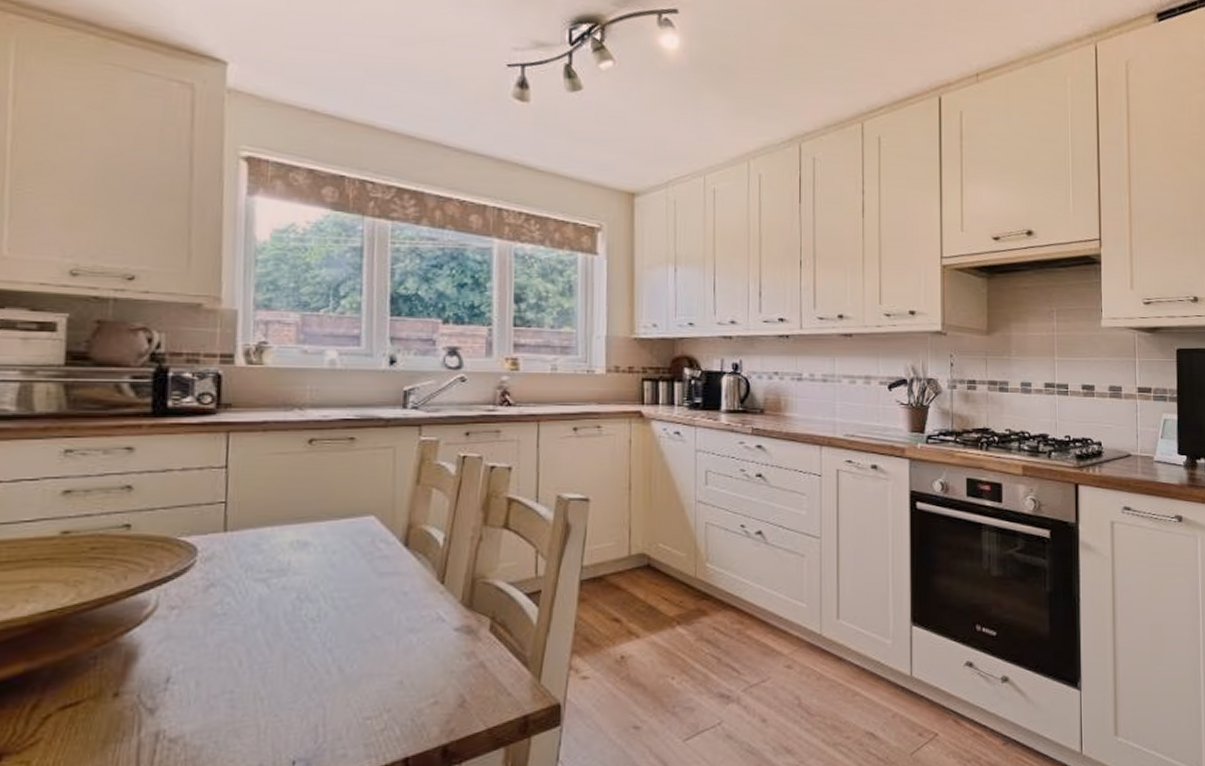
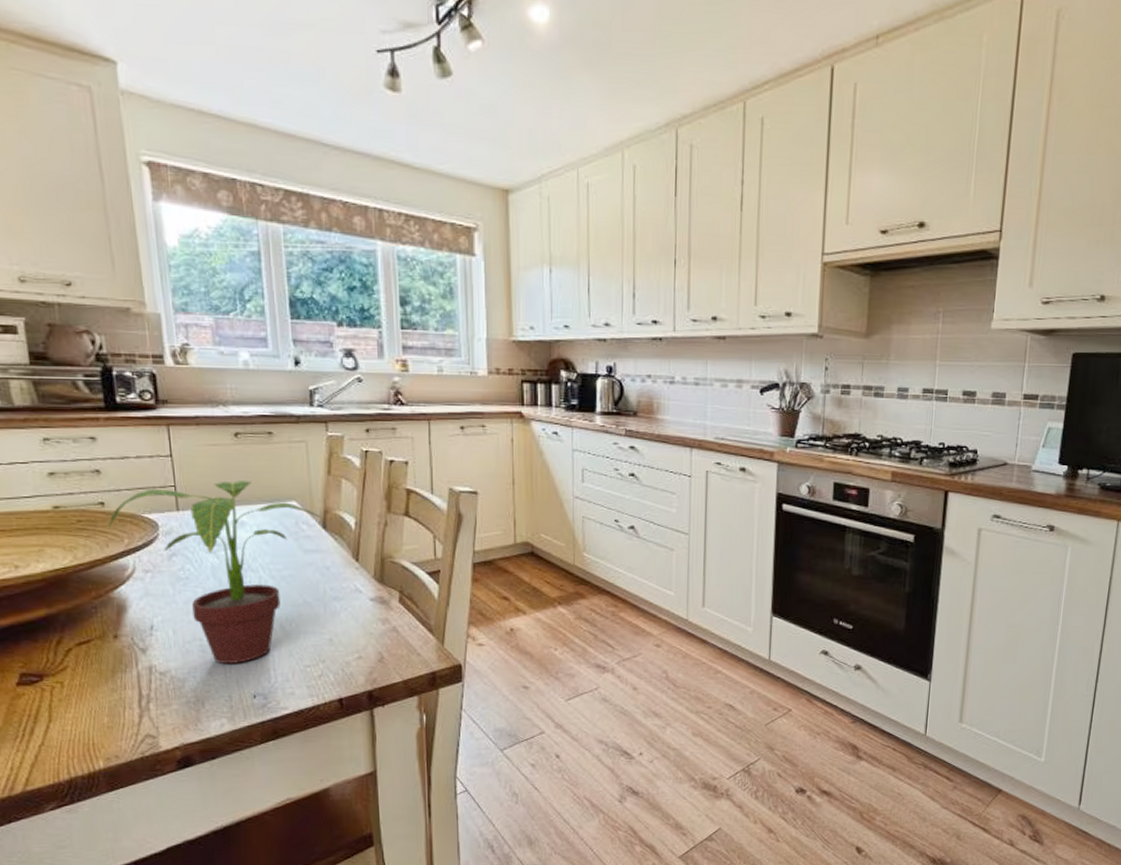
potted plant: none [129,494,407,722] -> present [107,481,324,663]

